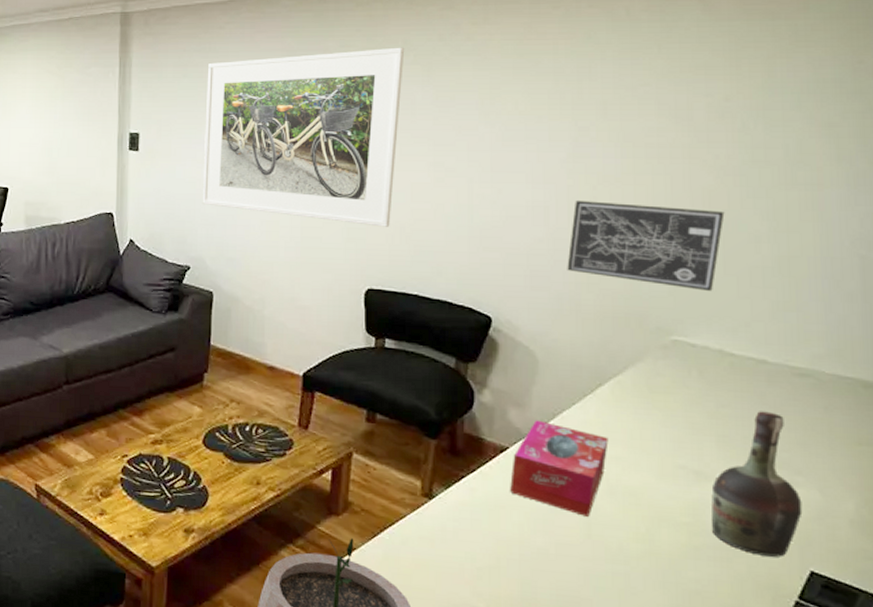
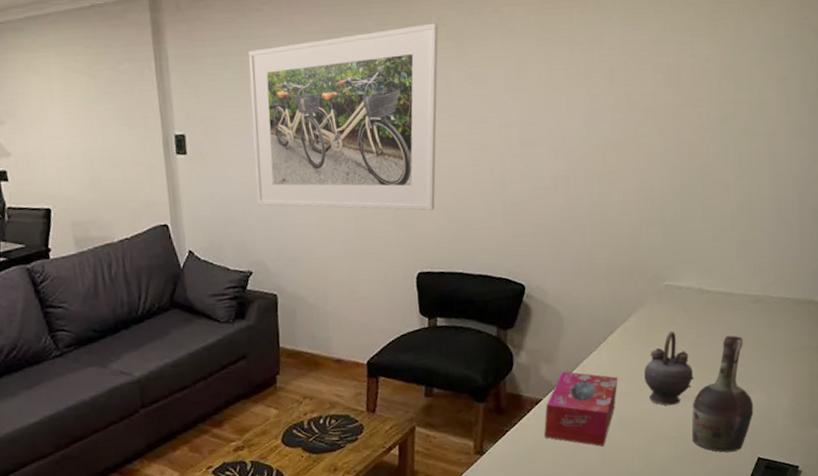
wall art: present [567,200,725,291] -> none [584,165,704,239]
teapot: none [644,394,713,484] -> present [644,330,694,406]

